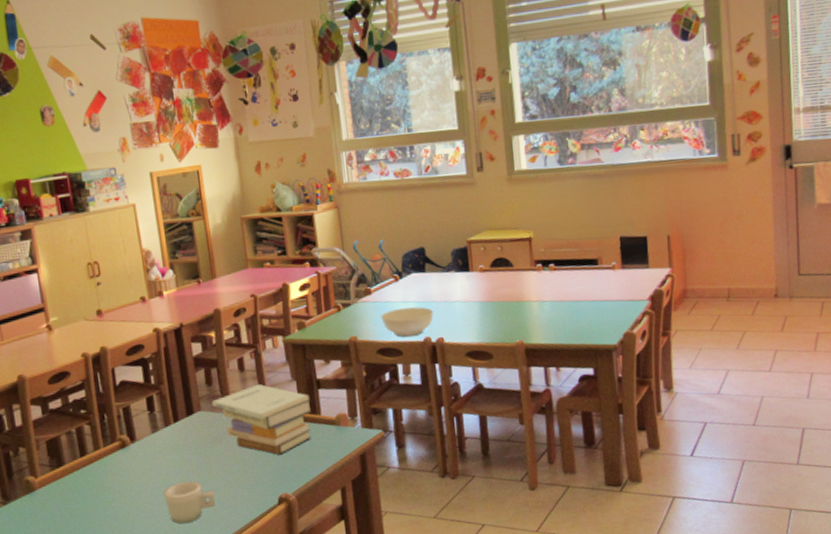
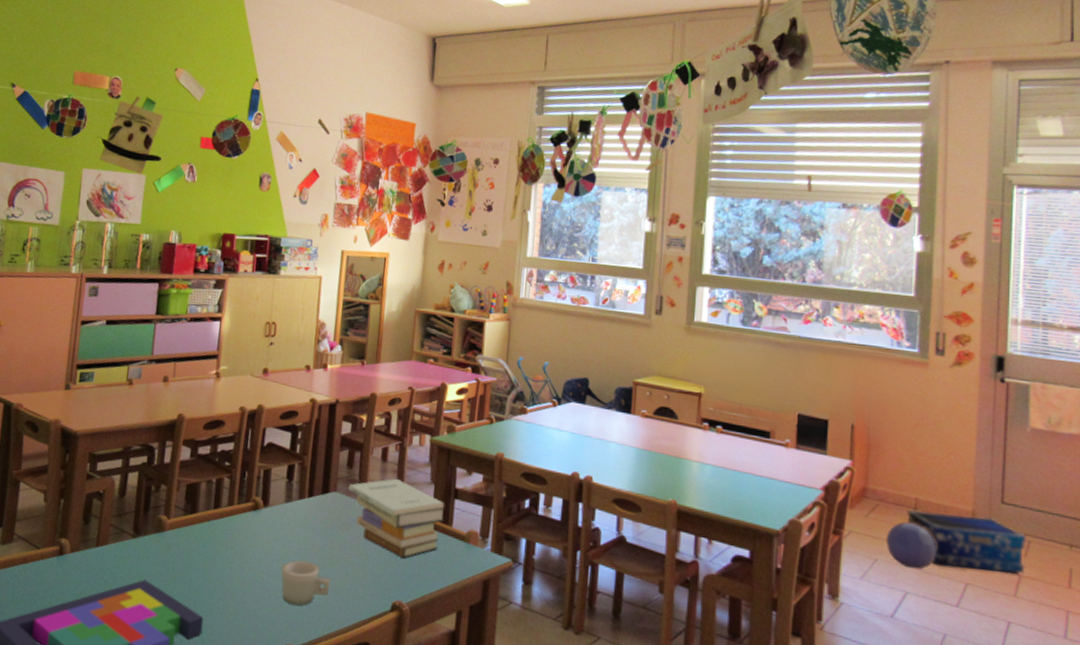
bowl: present [381,307,433,337] -> none [532,435,586,468]
ball: none [706,309,750,349] -> present [885,521,937,570]
storage box: none [722,289,821,342] -> present [907,510,1027,575]

